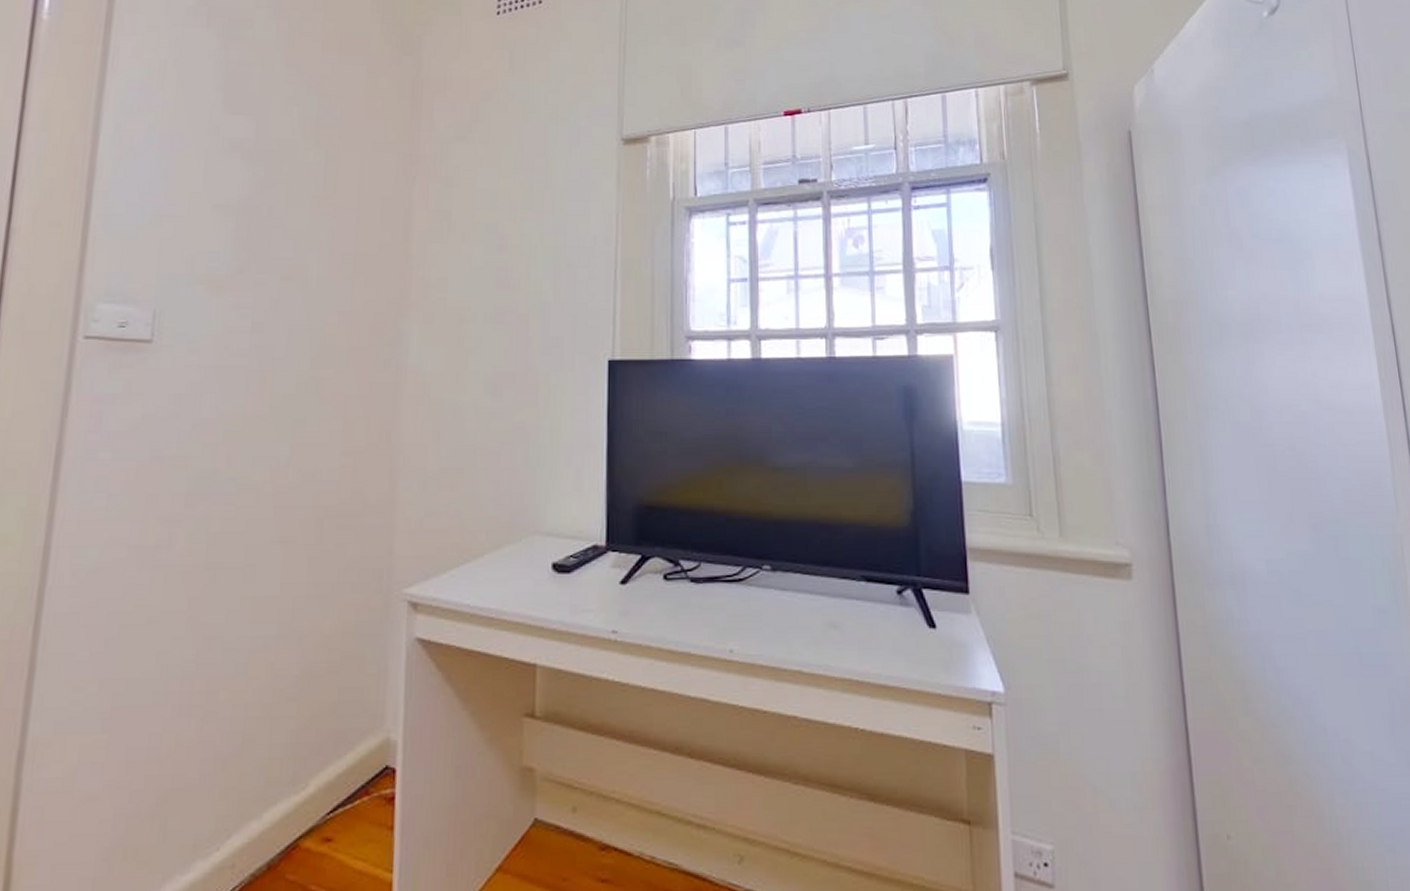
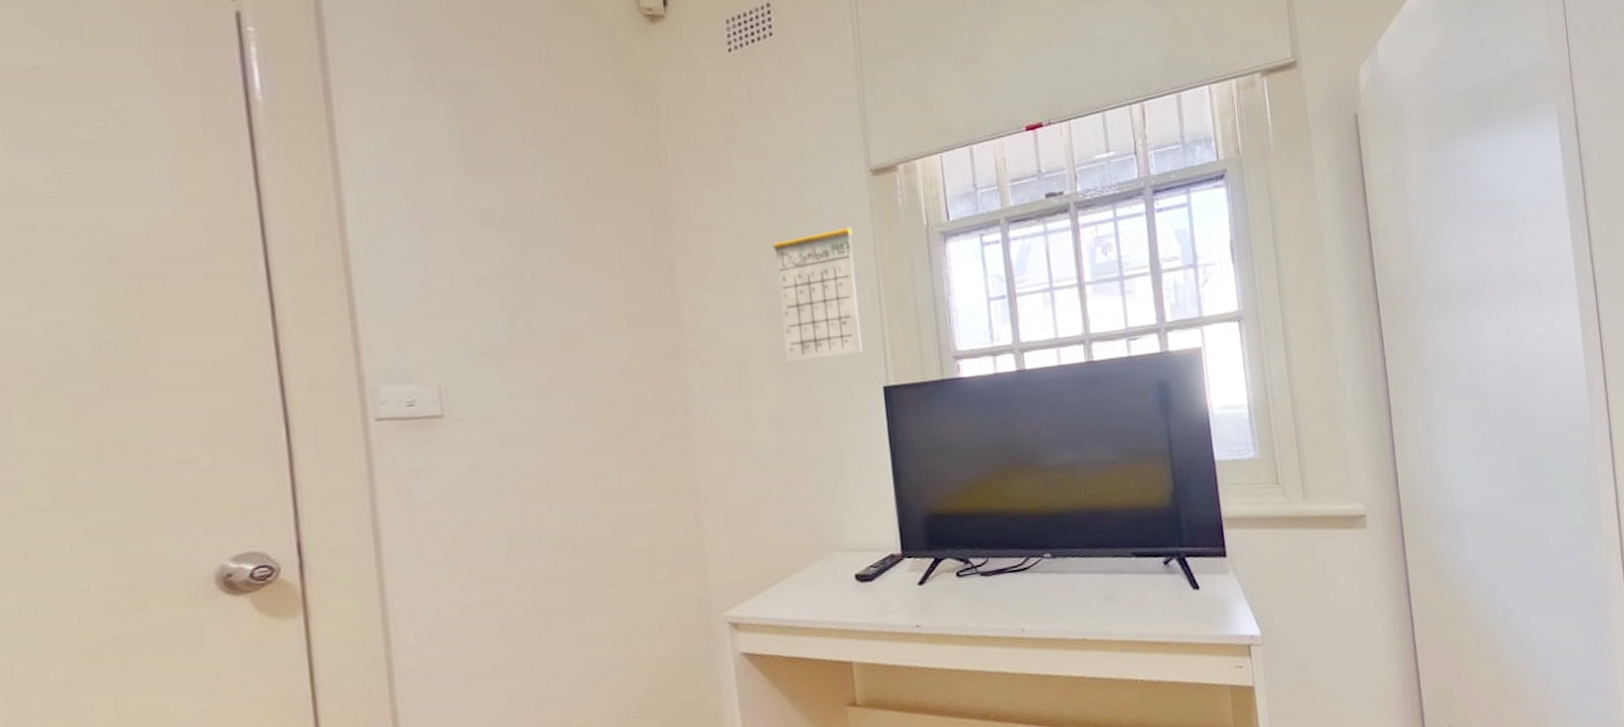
calendar: none [510,170,596,324] -> present [772,207,862,362]

